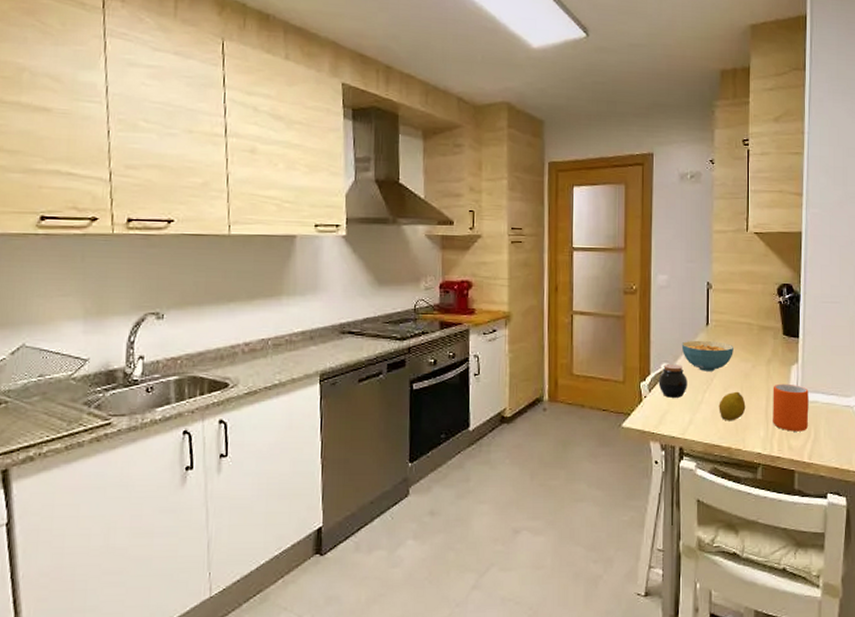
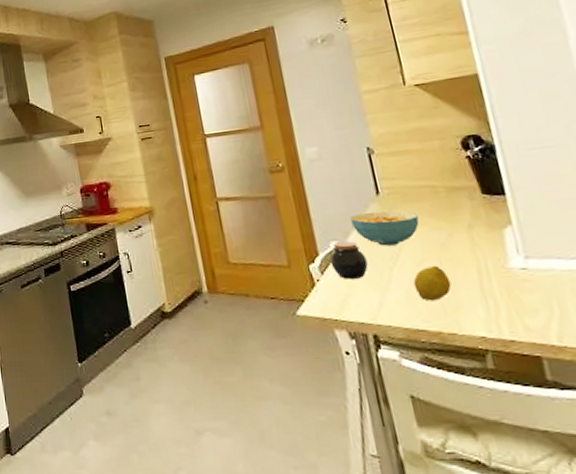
mug: present [773,383,809,432] -> none [483,250,548,309]

